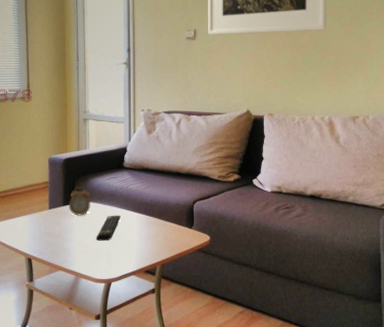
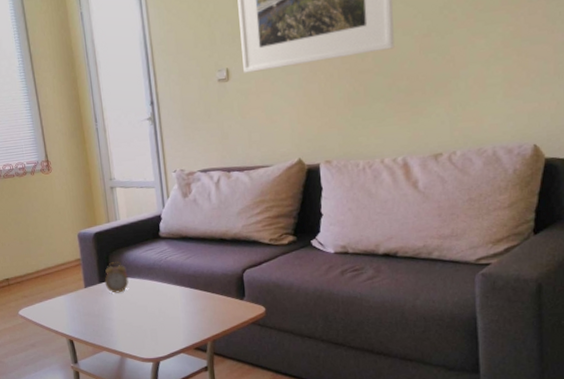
remote control: present [96,215,121,241] -> none [138,289,163,318]

